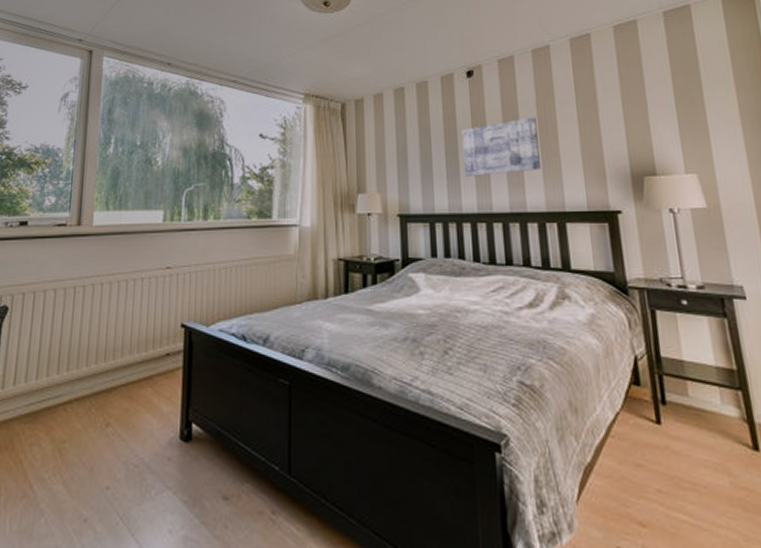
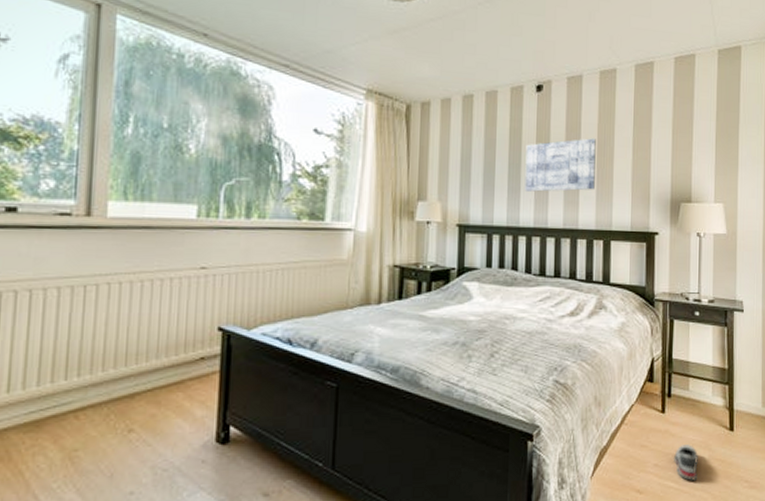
shoe: none [680,466,719,515] -> present [673,444,698,481]

